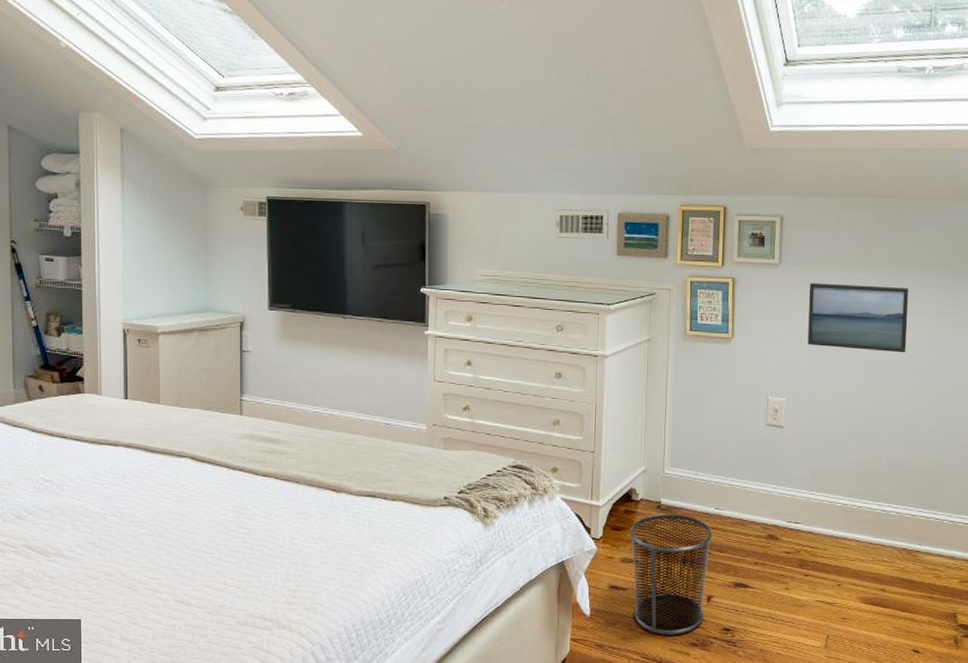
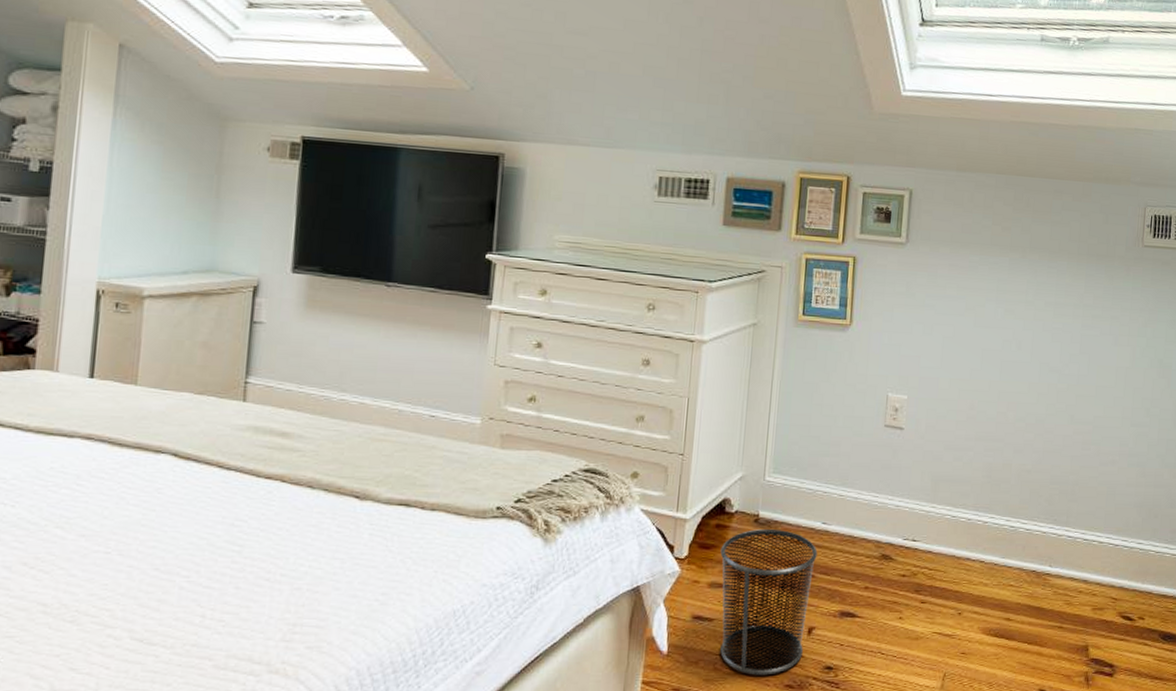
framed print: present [807,283,909,353] -> none [934,265,1047,348]

